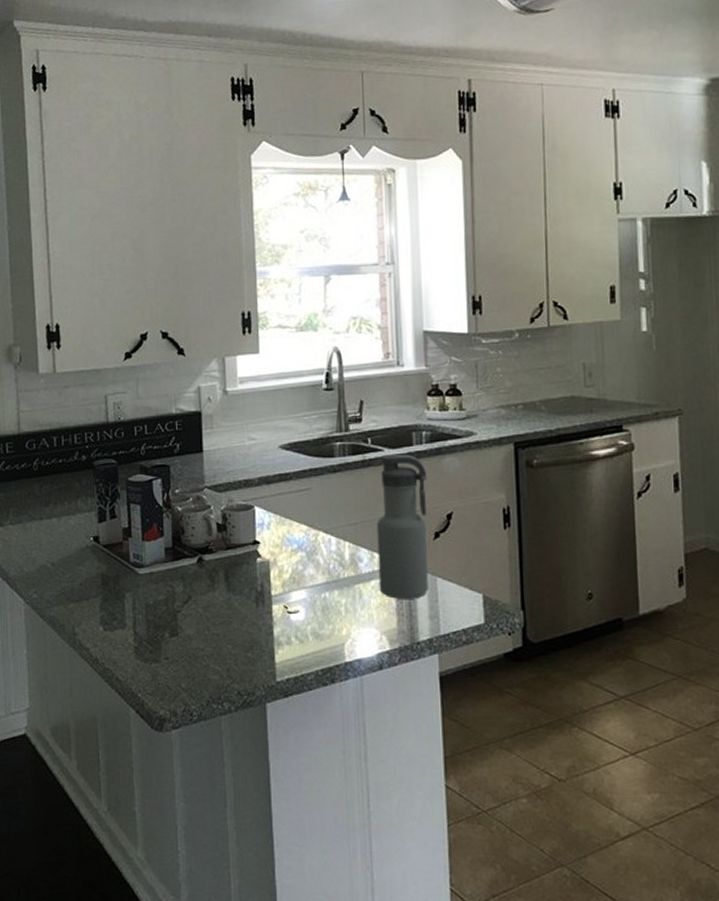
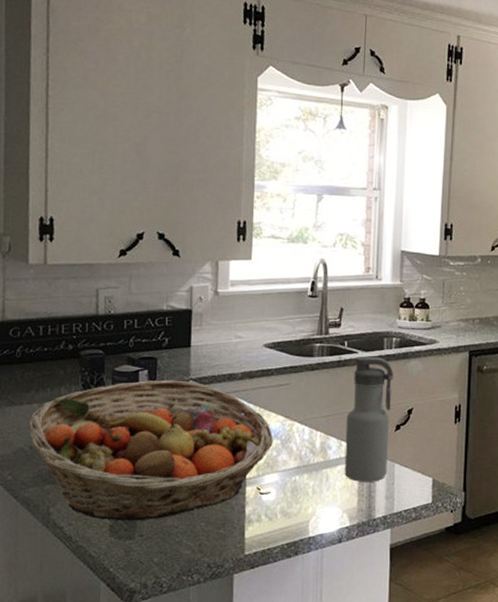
fruit basket: none [50,488,298,643] -> present [29,380,274,521]

